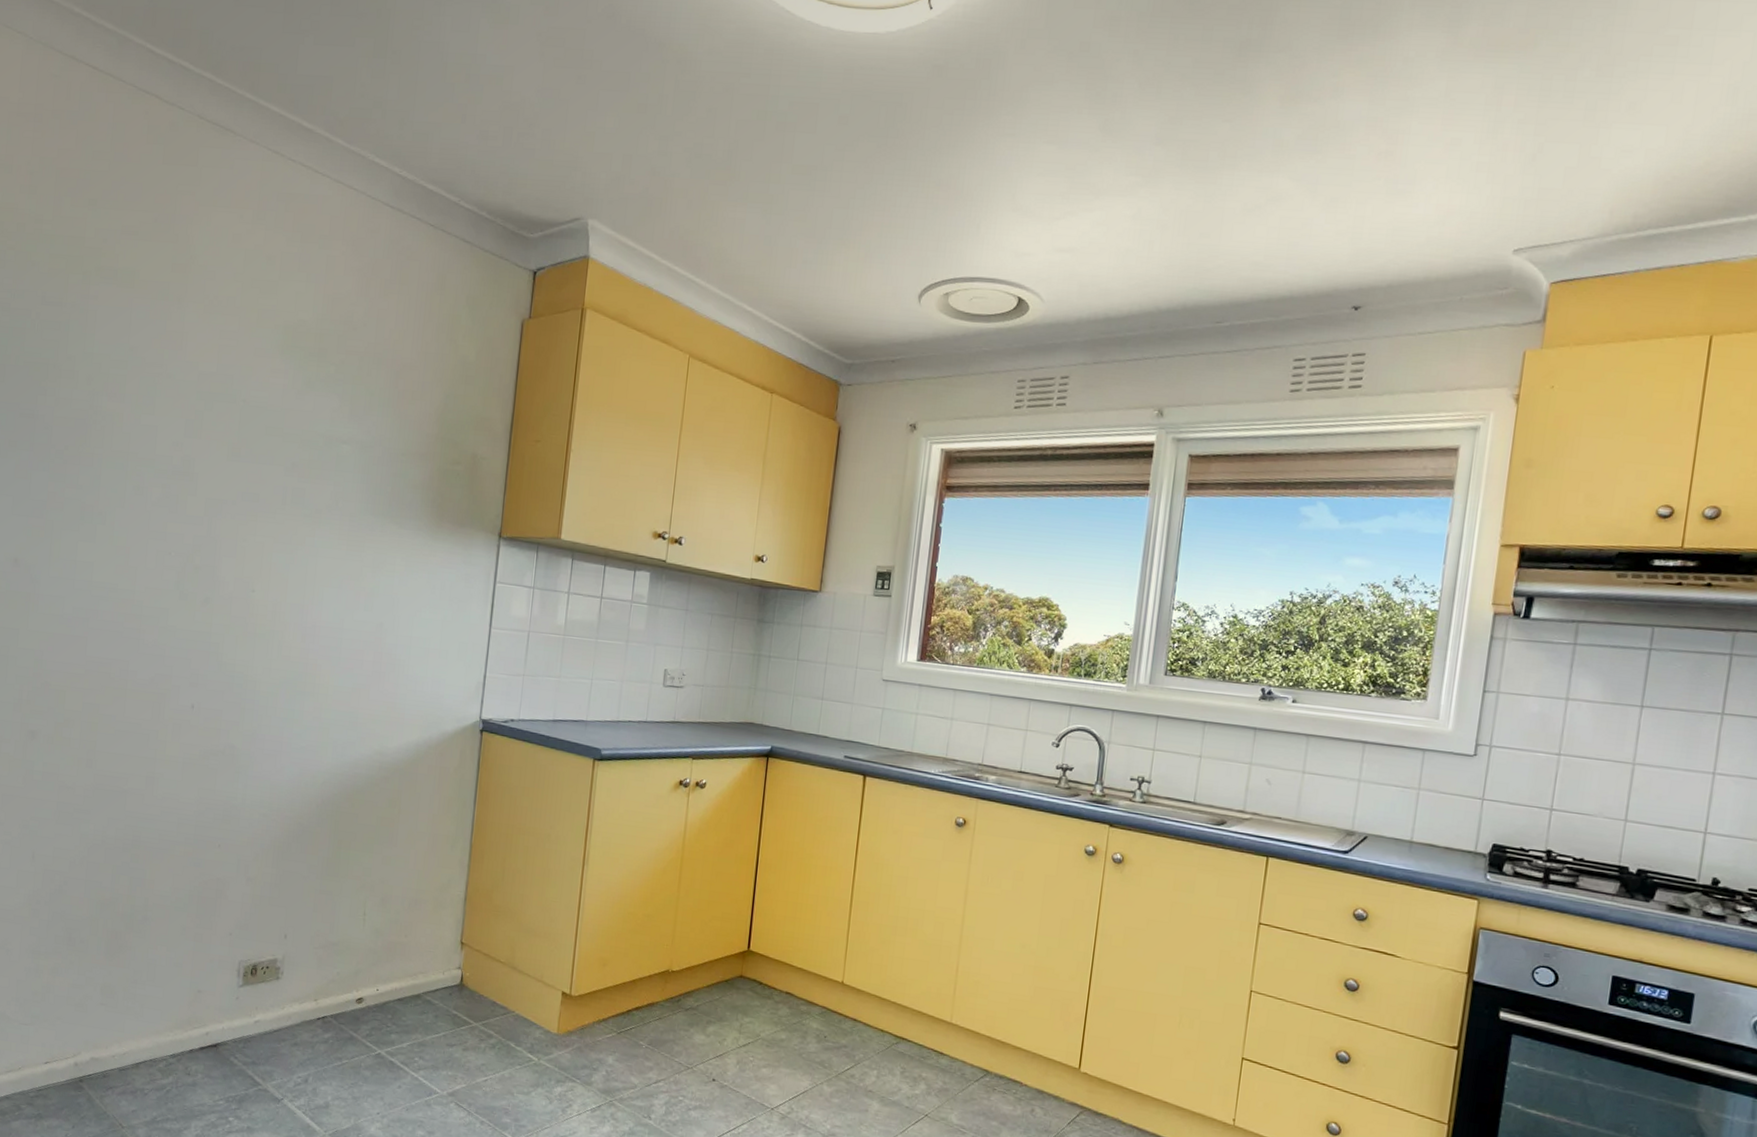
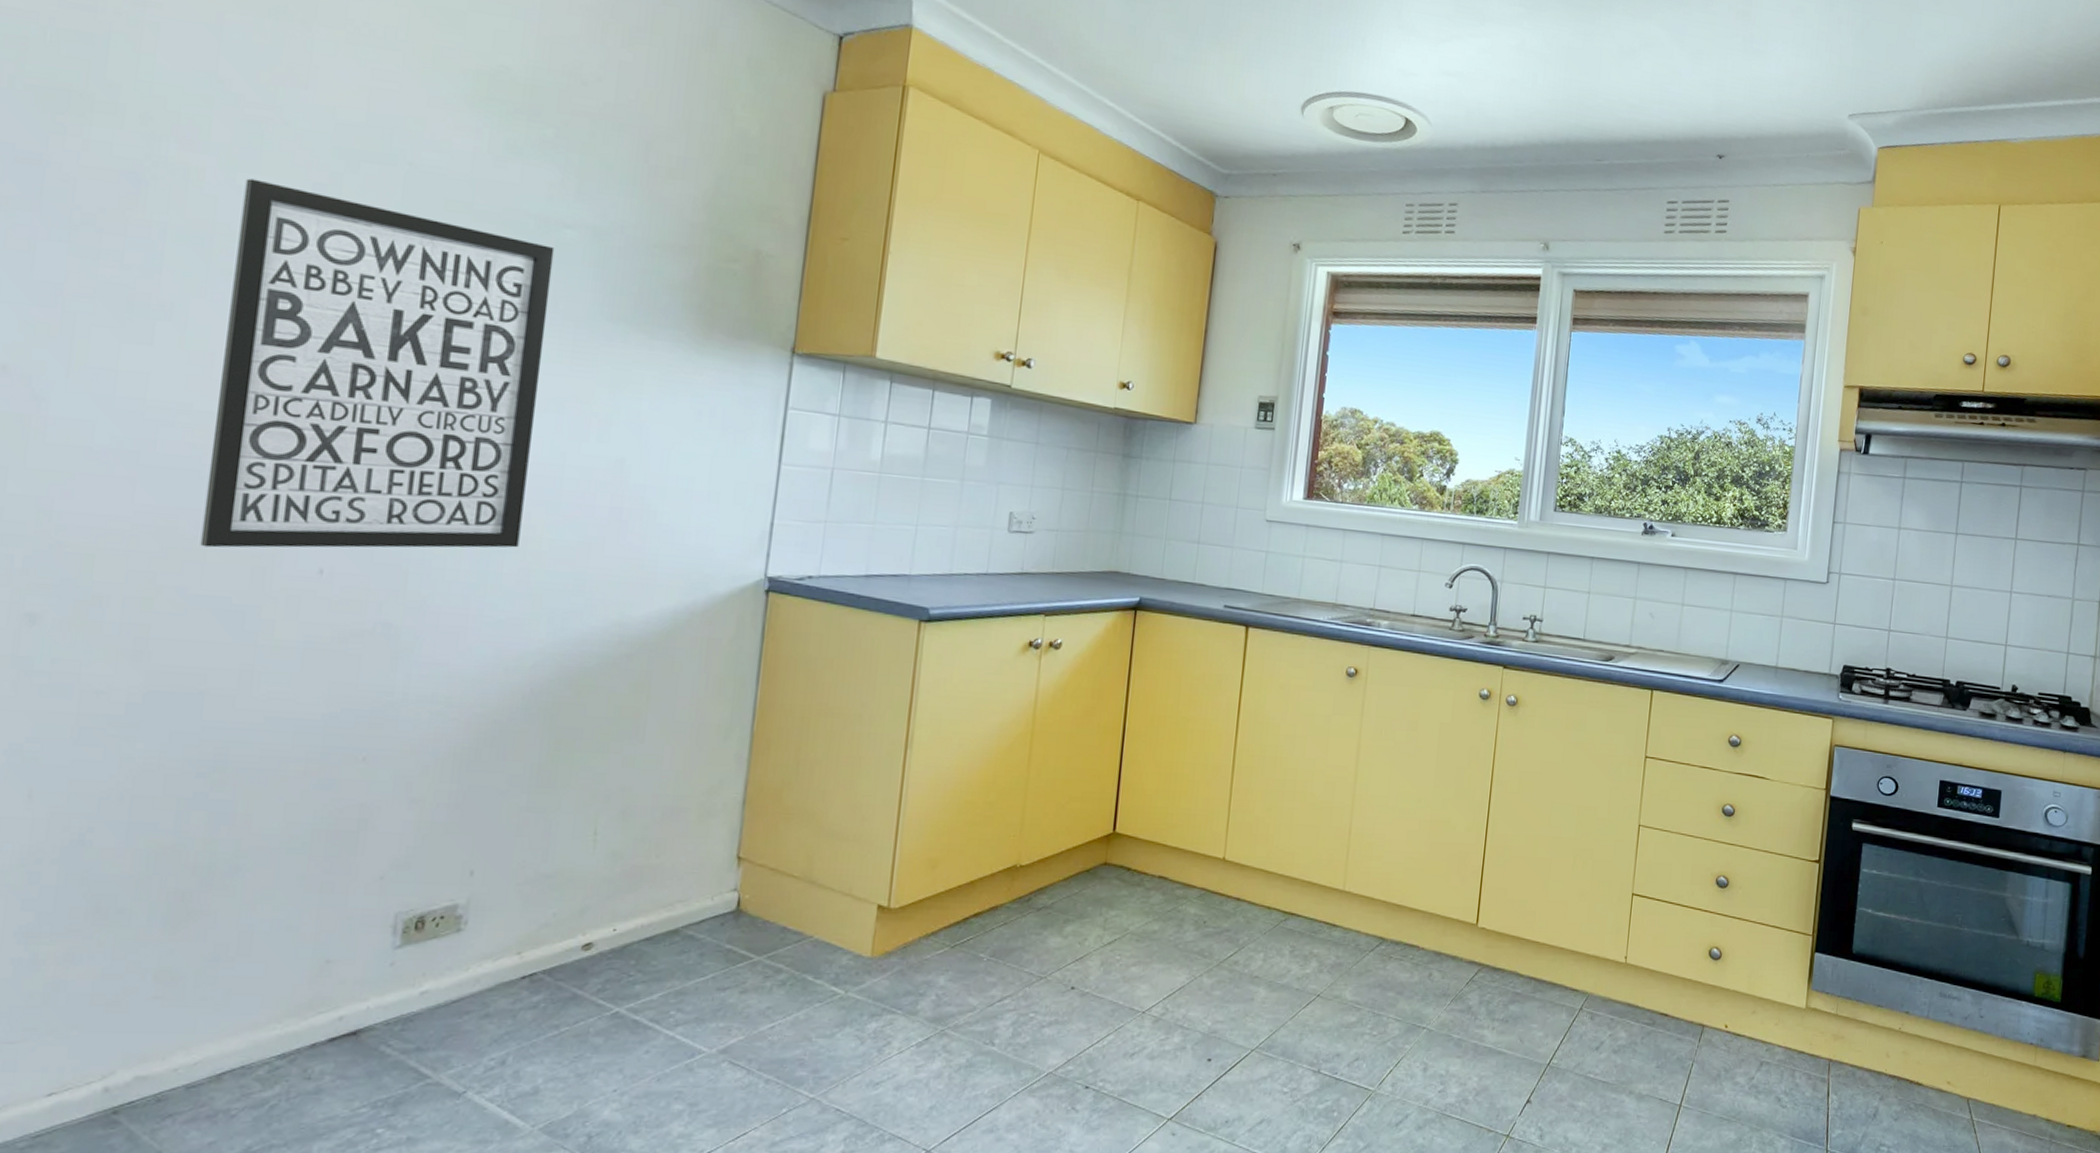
wall art: none [123,419,336,692] -> present [200,178,555,548]

